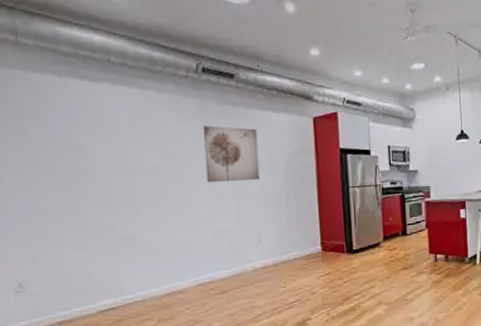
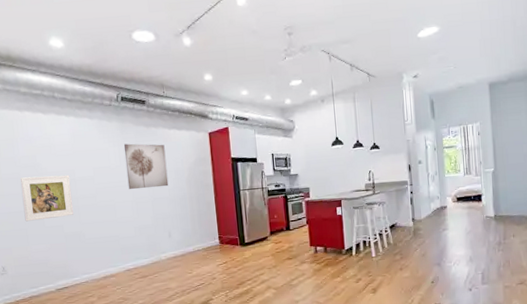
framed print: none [53,161,130,222] -> present [21,174,74,222]

